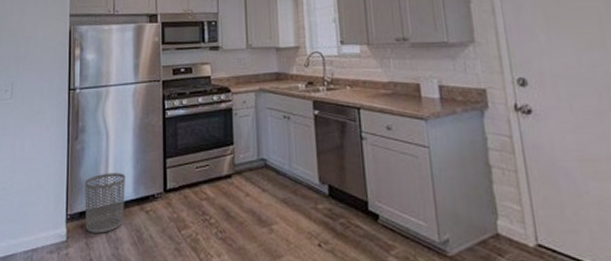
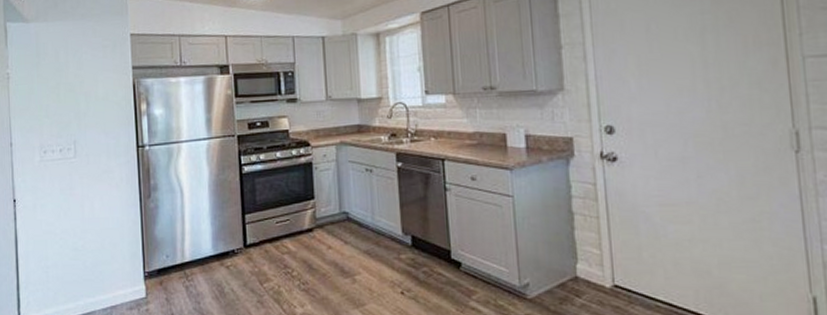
waste bin: present [85,173,126,233] -> none [161,230,204,289]

